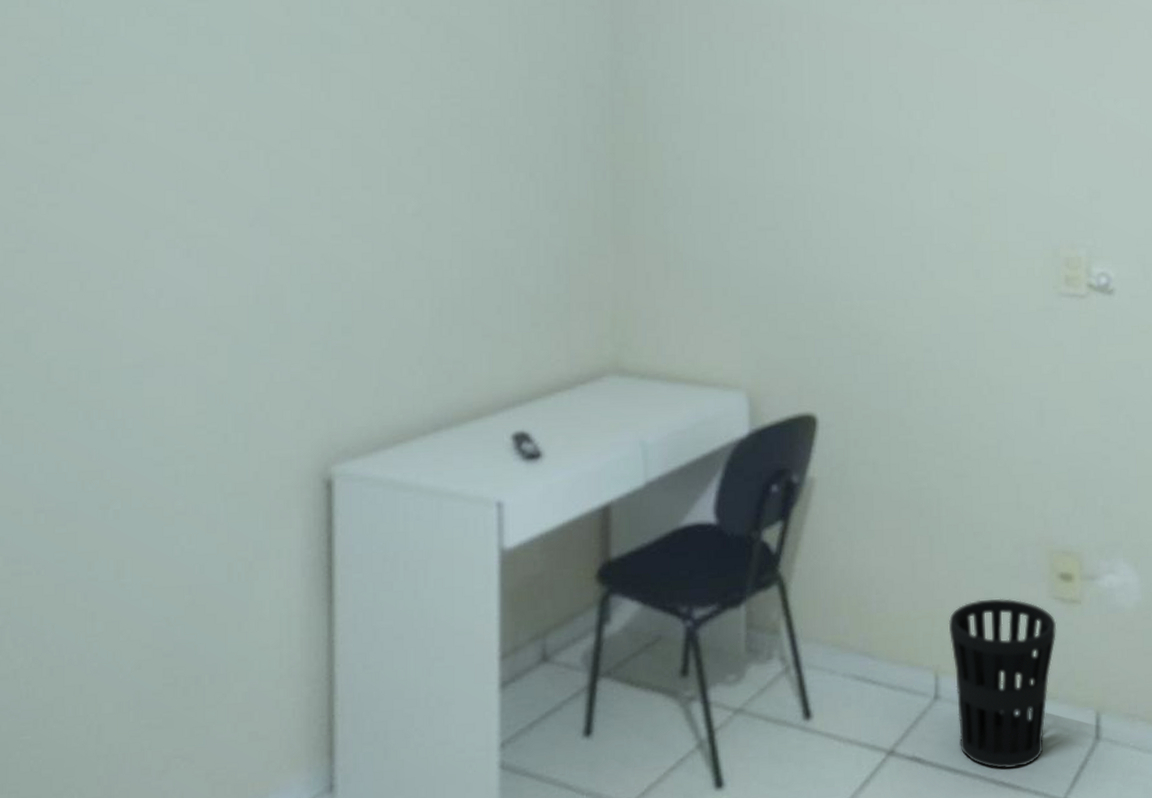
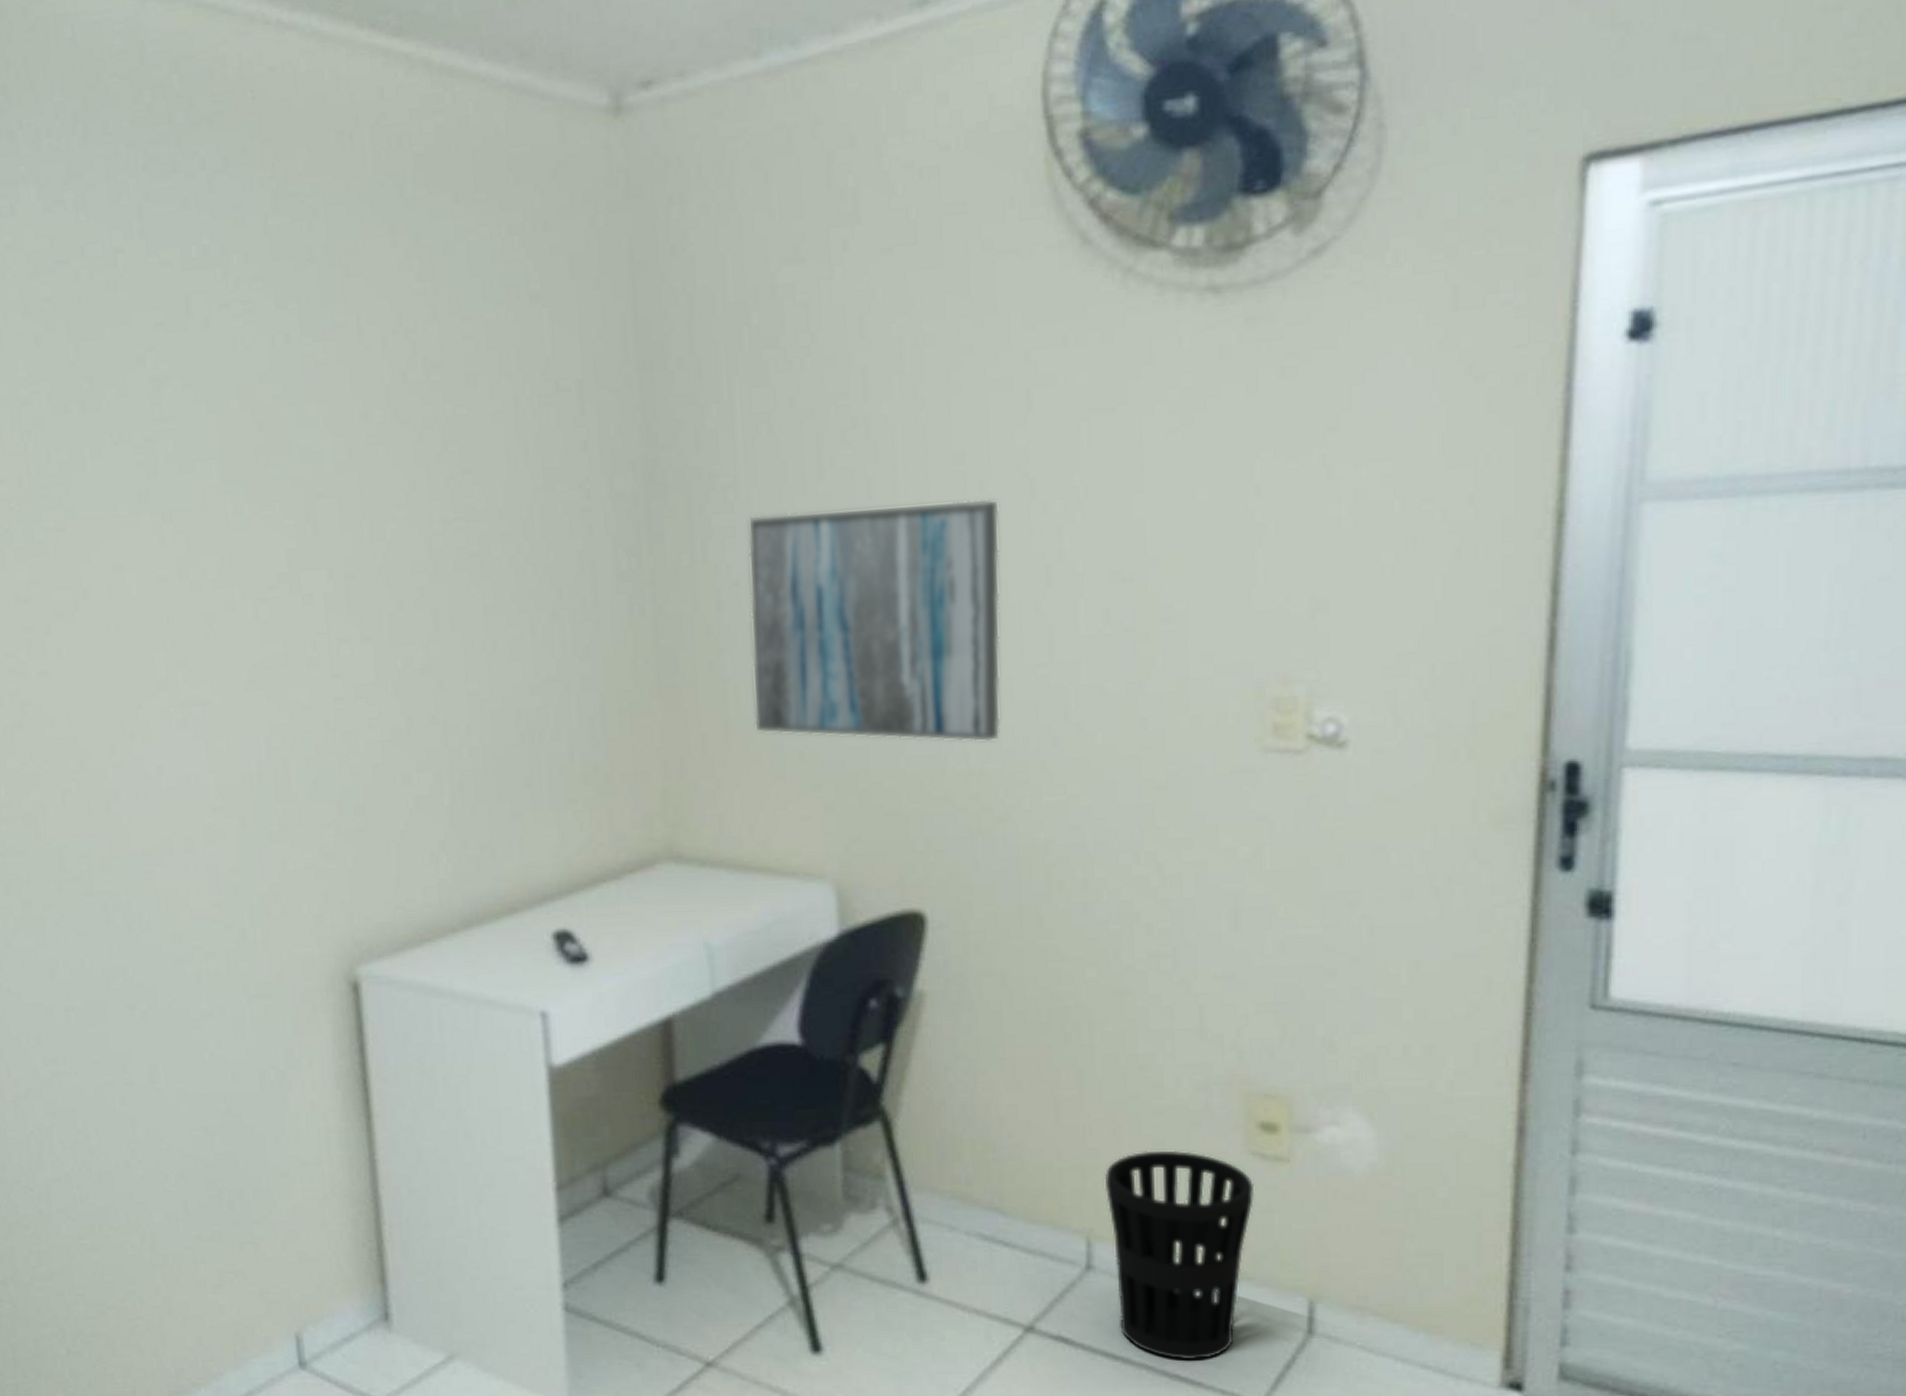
wall art: none [688,106,877,285] -> present [747,499,1001,743]

